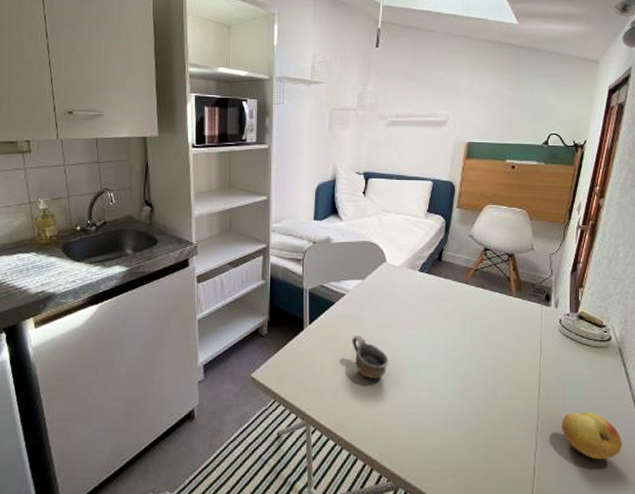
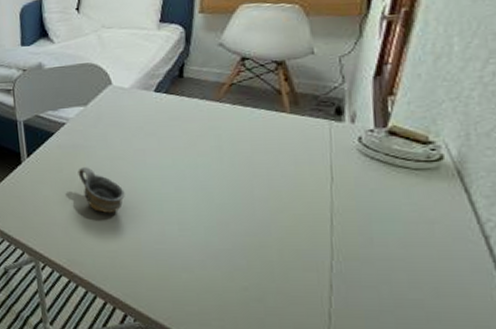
fruit: present [561,412,622,460] -> none [368,249,466,308]

